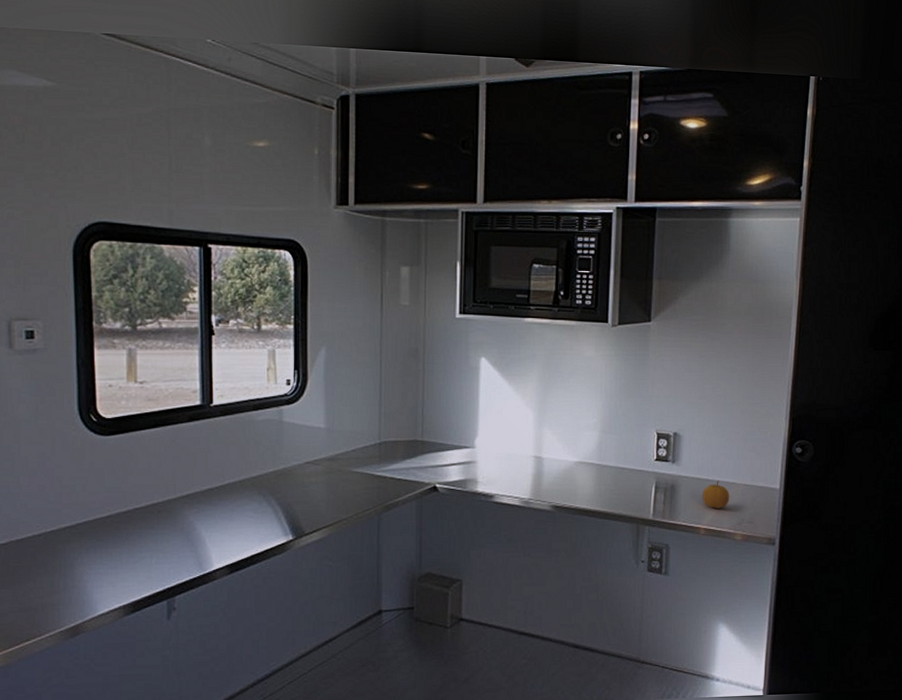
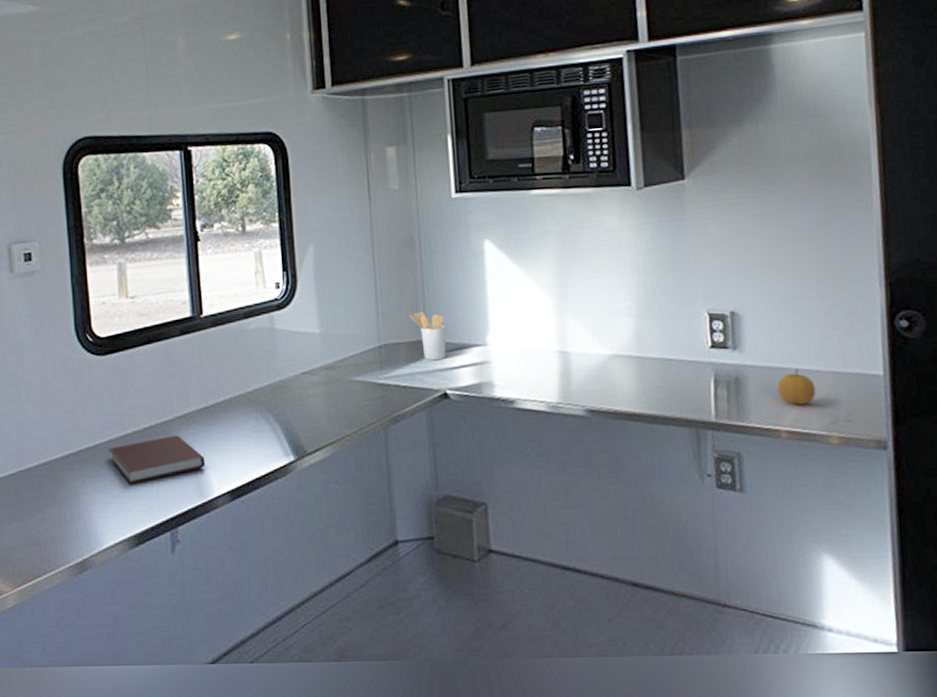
notebook: none [108,513,205,557] -> present [108,435,205,484]
utensil holder: none [408,415,440,458] -> present [409,311,447,361]

